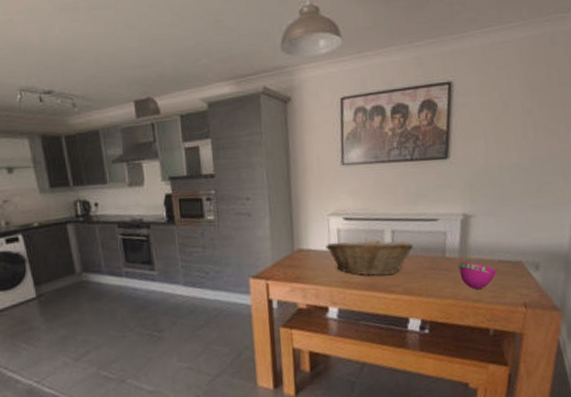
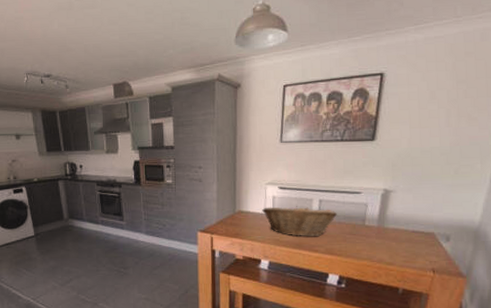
bowl: present [458,261,497,289] -> none [375,230,410,254]

